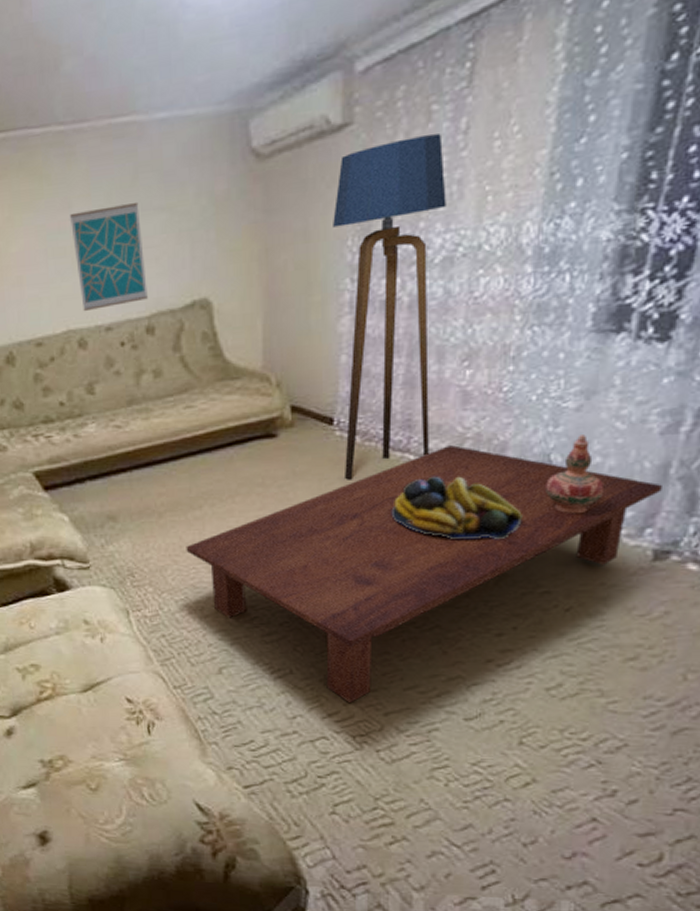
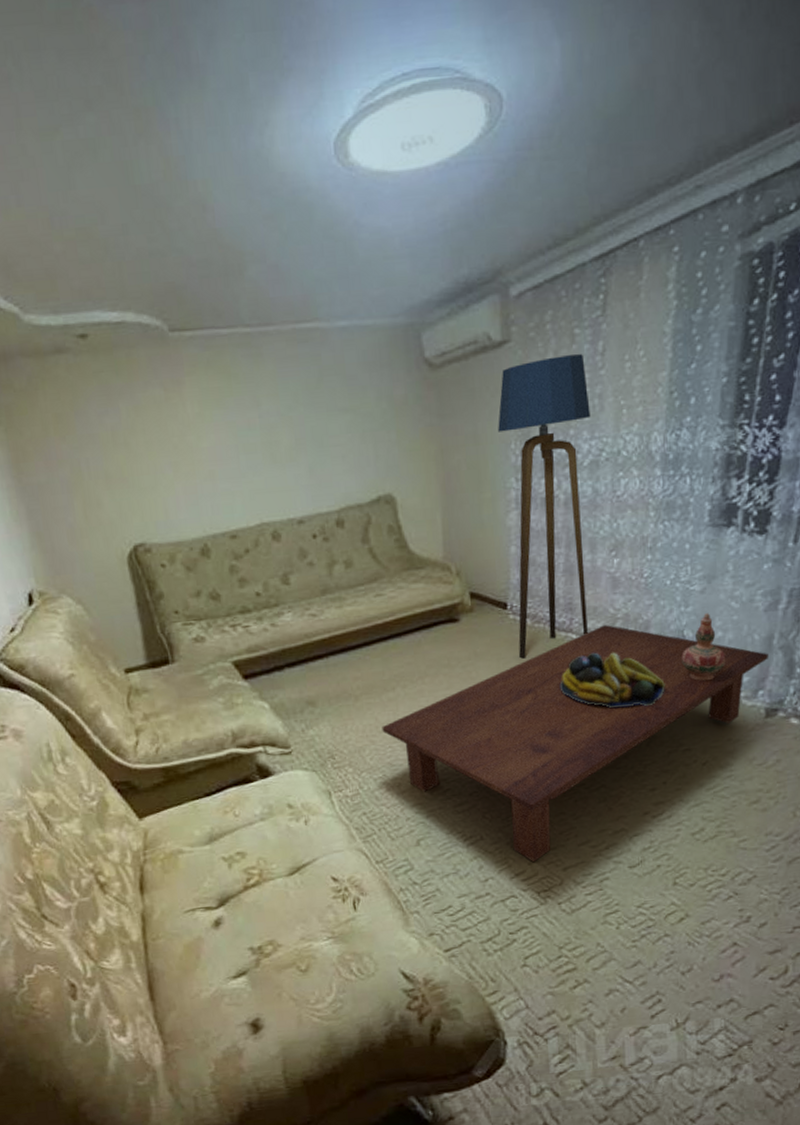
wall art: present [70,203,148,312] -> none [259,404,337,506]

